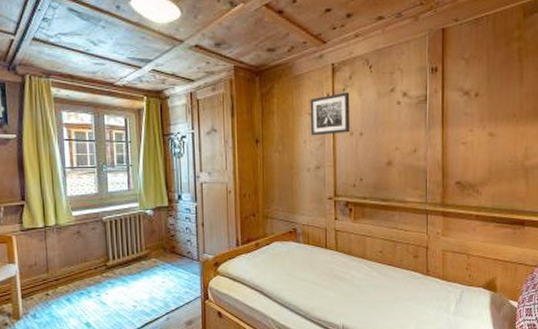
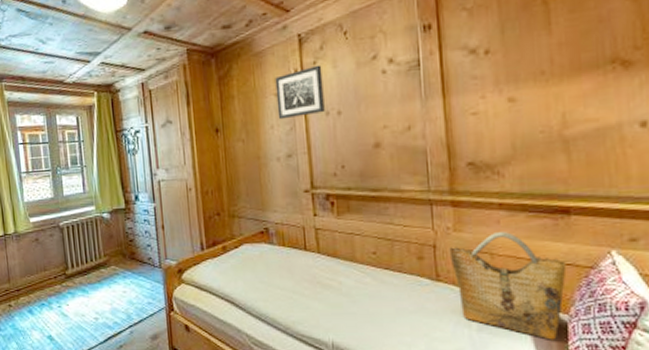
grocery bag: none [437,238,519,321] -> present [449,232,567,340]

